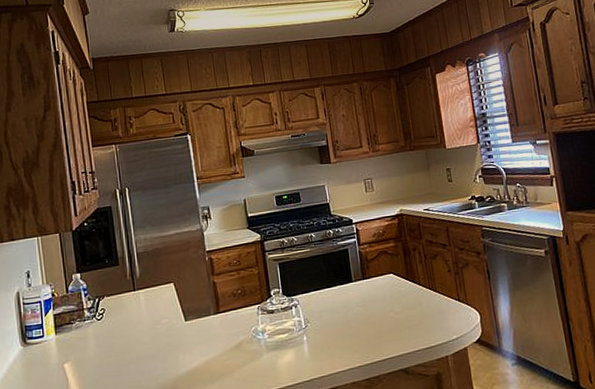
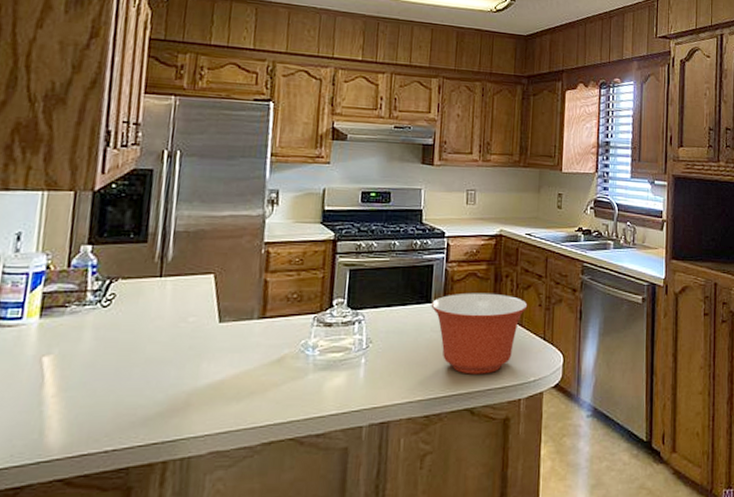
mixing bowl: none [352,266,438,340] -> present [431,292,528,374]

